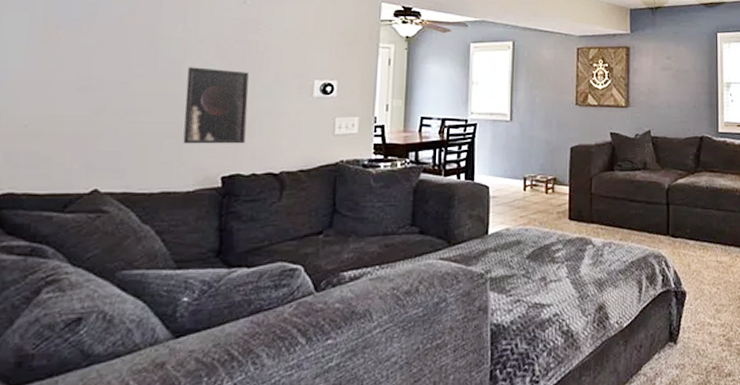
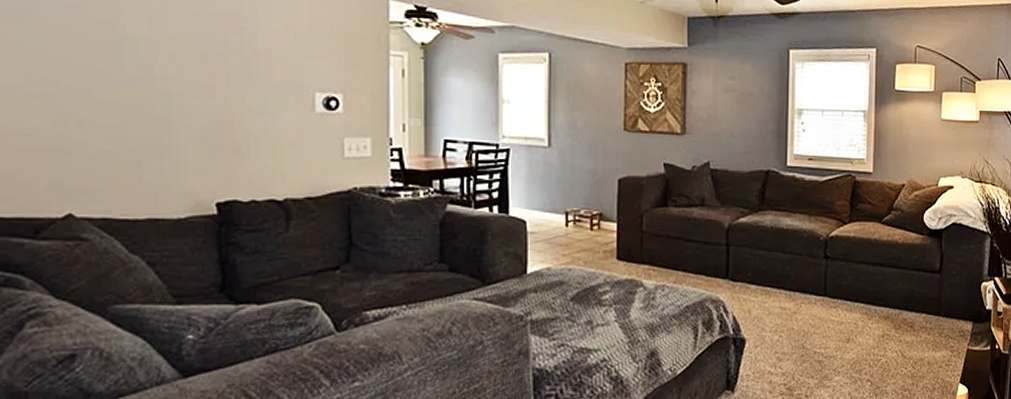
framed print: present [183,67,249,144] -> none [161,72,239,166]

